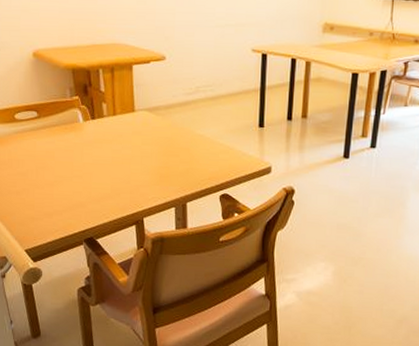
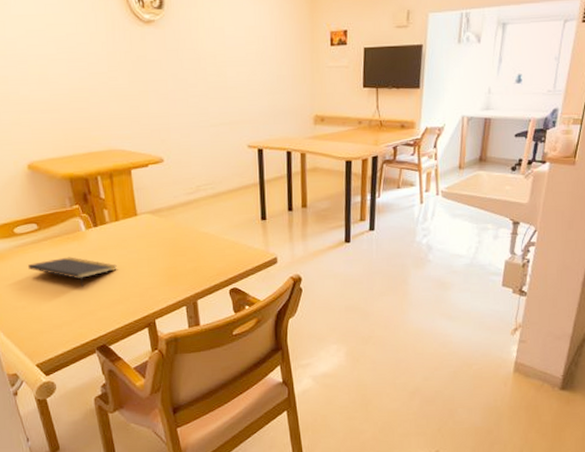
notepad: none [25,147,111,179] -> present [28,256,117,288]

